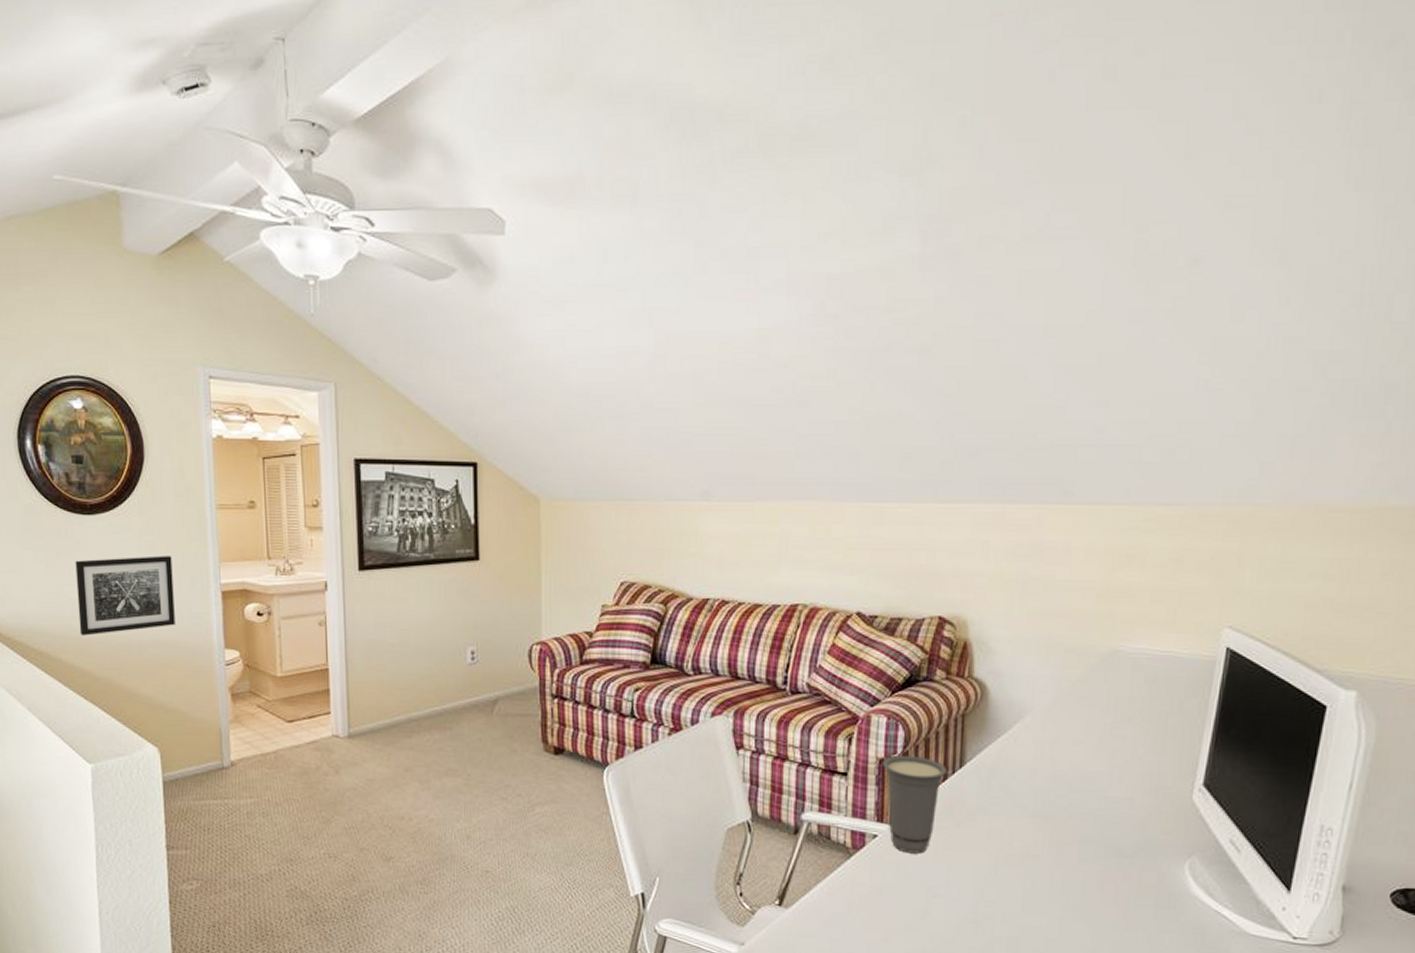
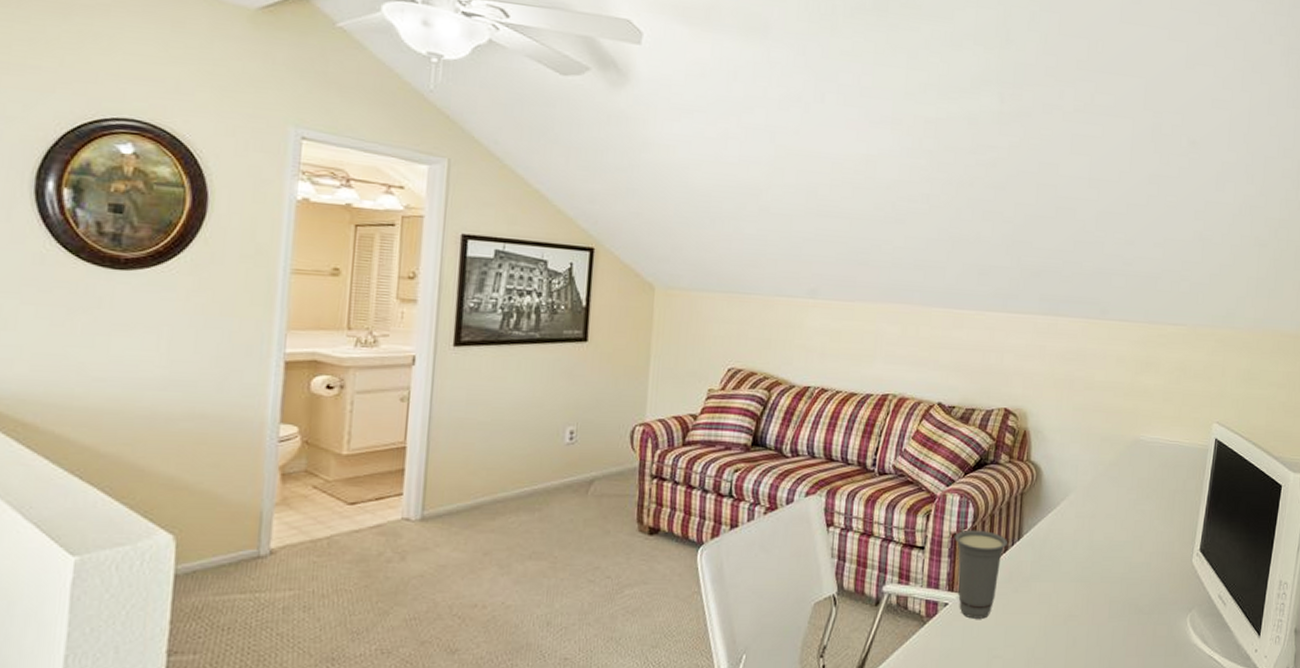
wall art: present [75,556,175,636] -> none [85,319,226,406]

